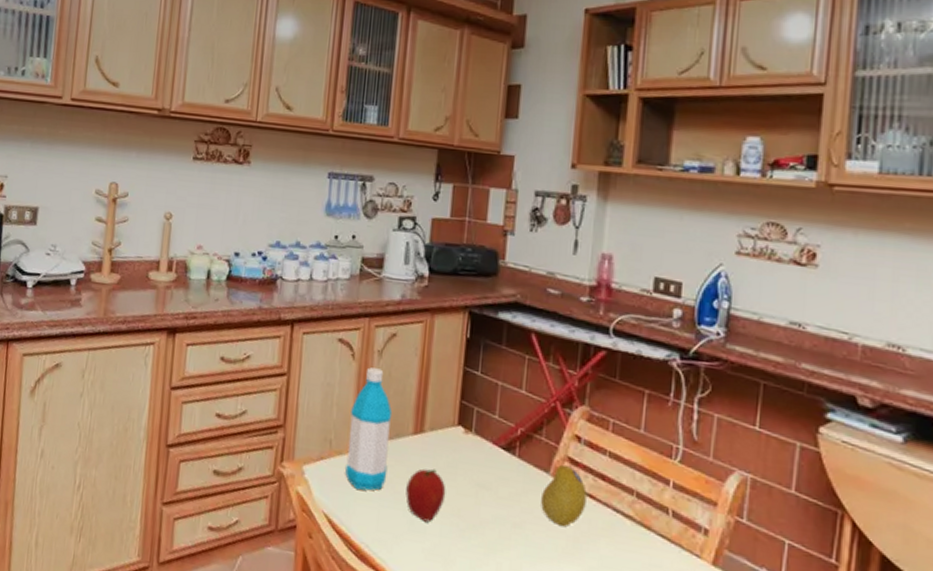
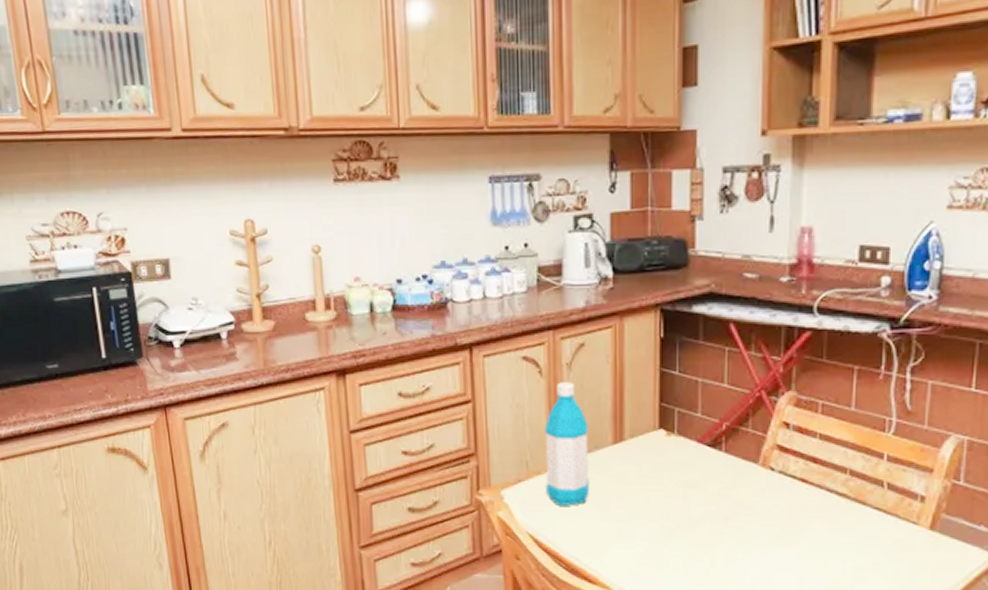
fruit: present [406,468,446,523] -> none [611,475,653,528]
fruit: present [541,464,587,526] -> none [752,453,798,513]

